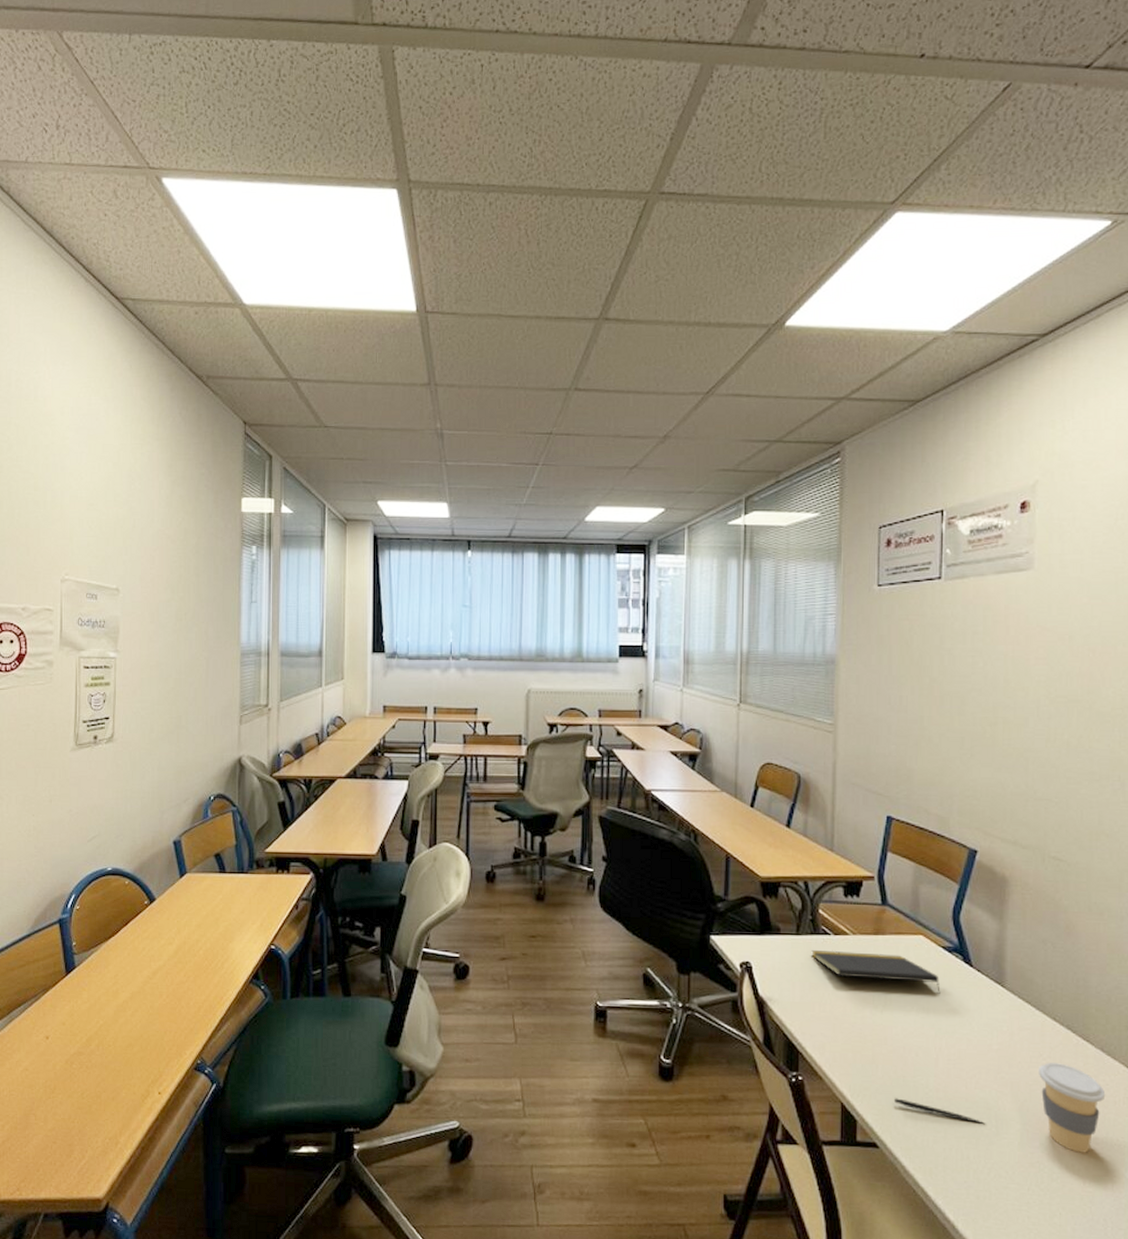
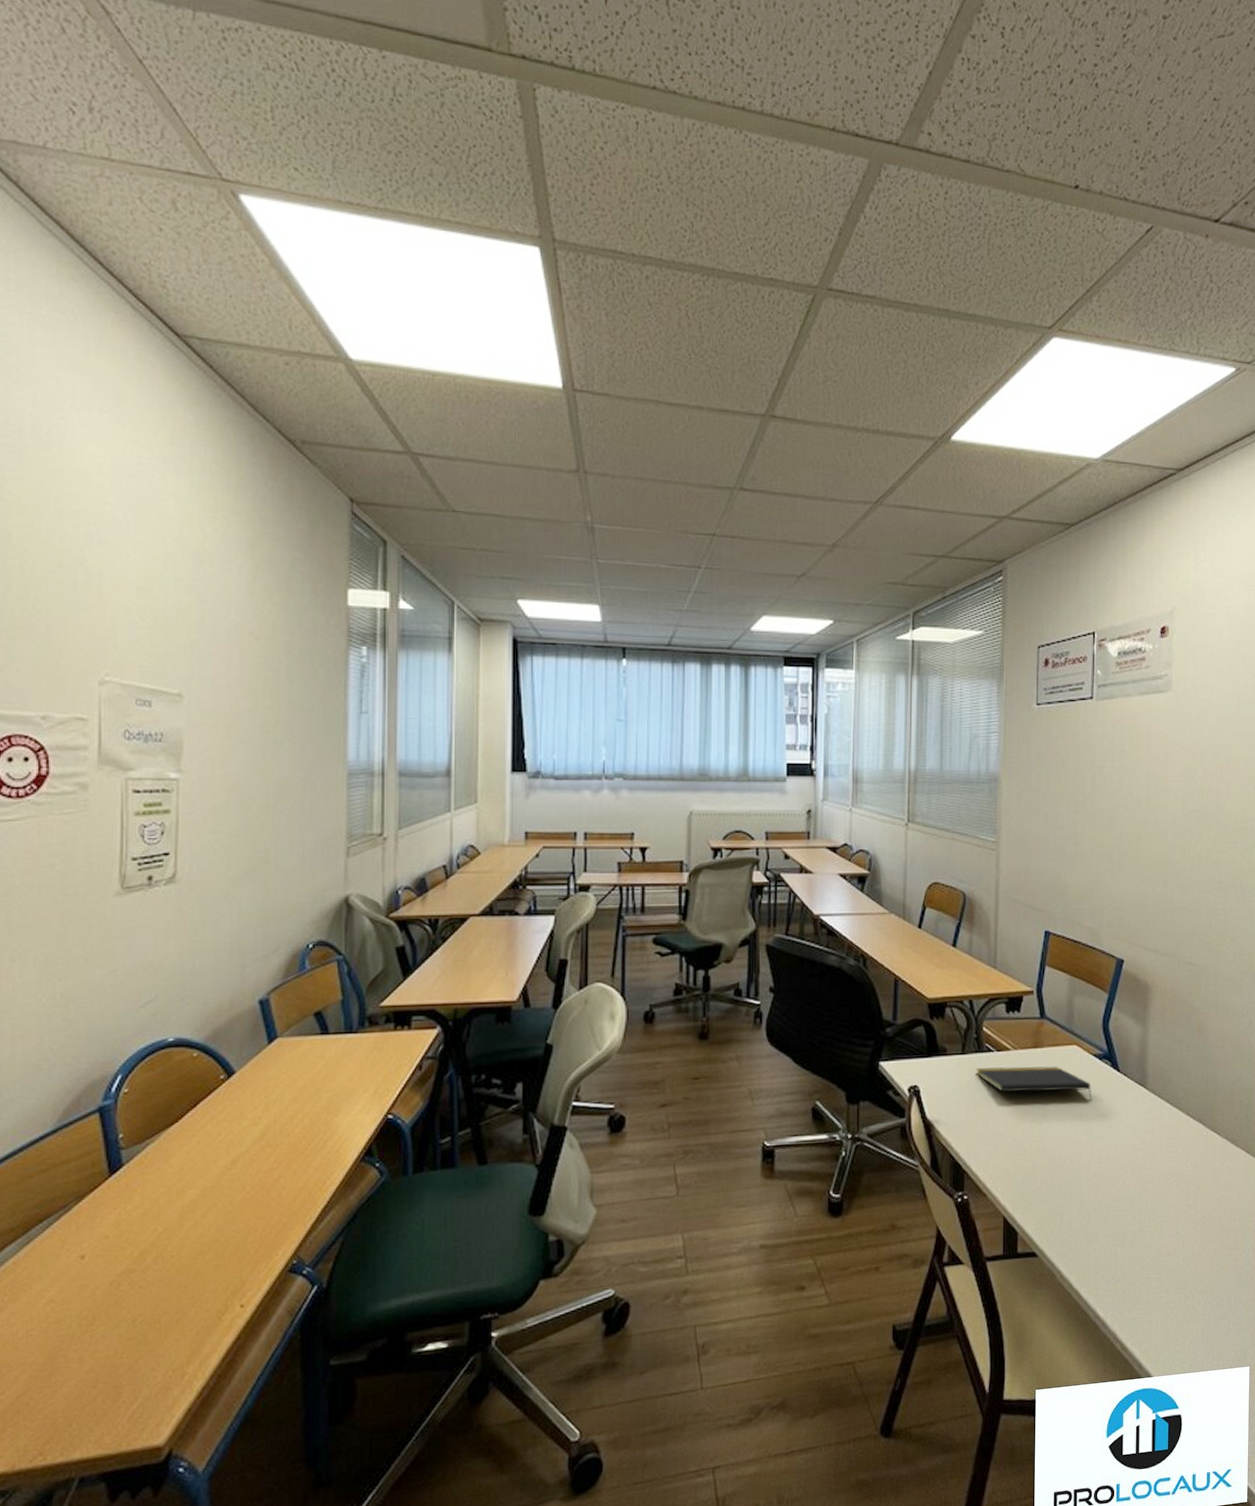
pen: present [893,1098,986,1124] -> none [1051,1206,1131,1221]
coffee cup: present [1039,1063,1106,1153] -> none [1175,1155,1230,1237]

